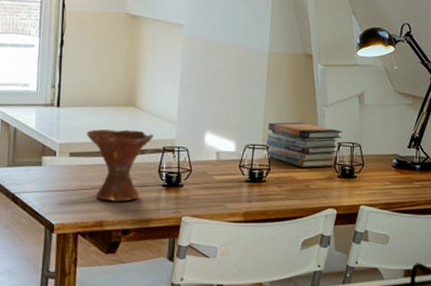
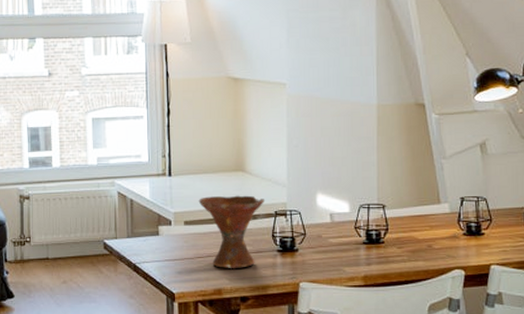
book stack: present [266,122,342,168] -> none [381,177,464,226]

